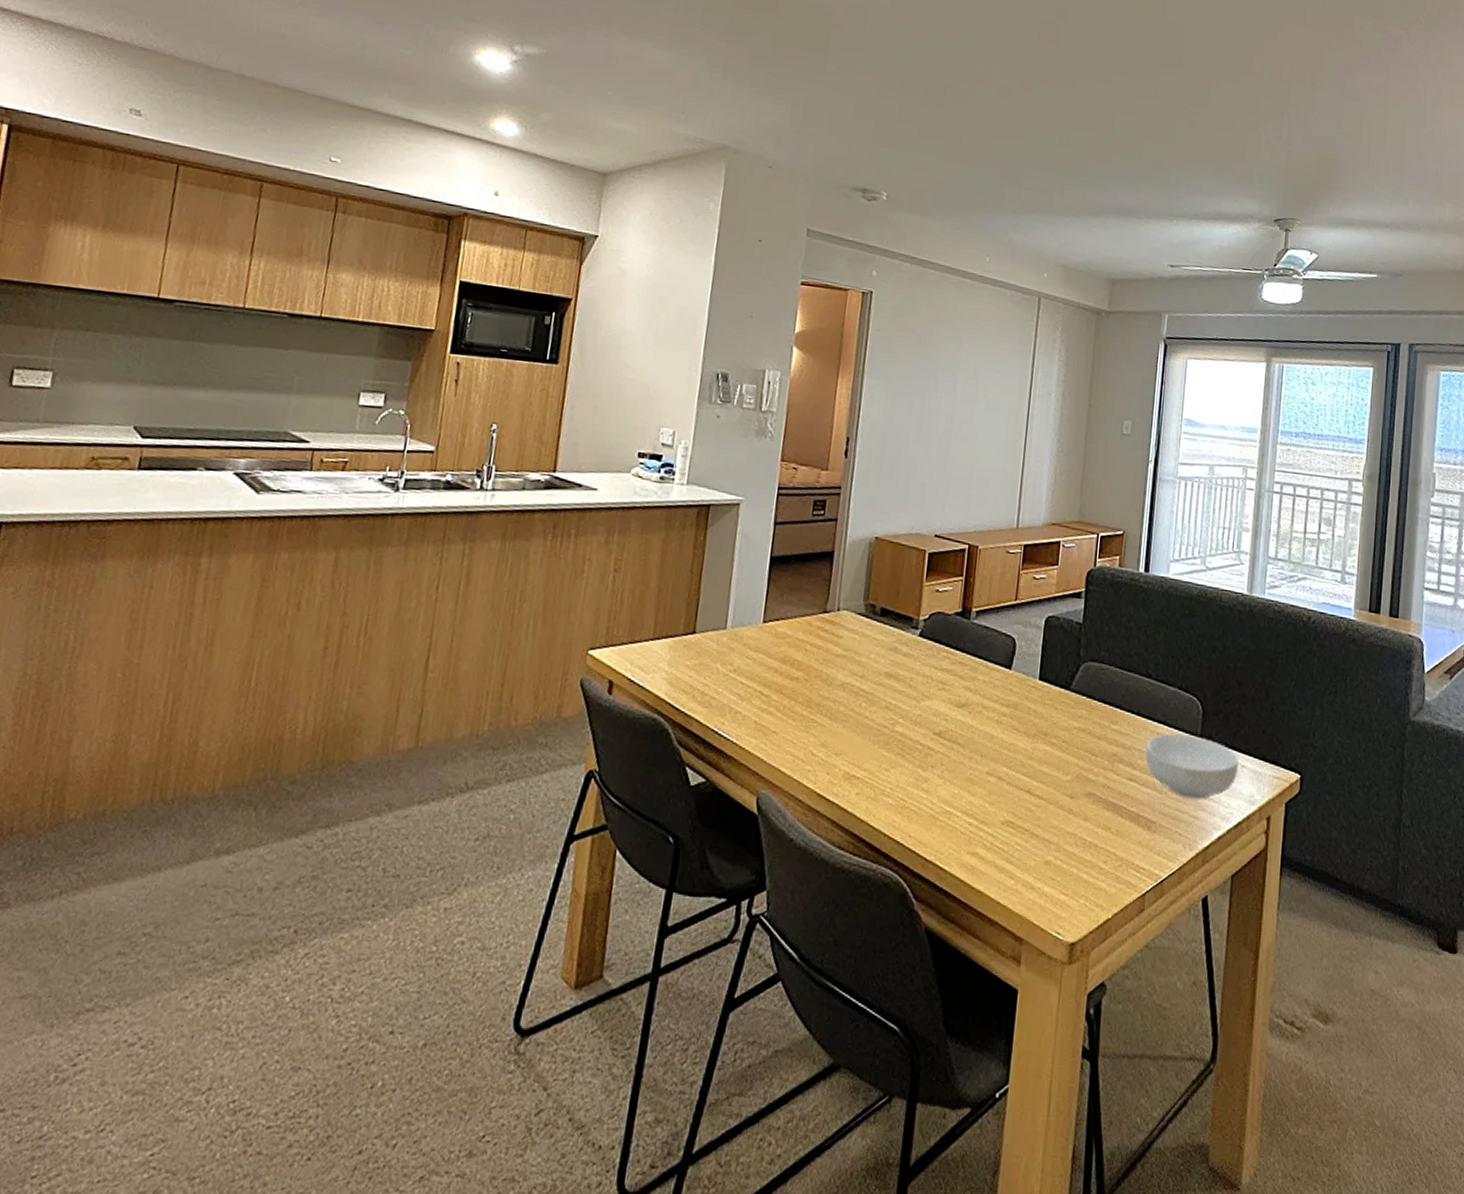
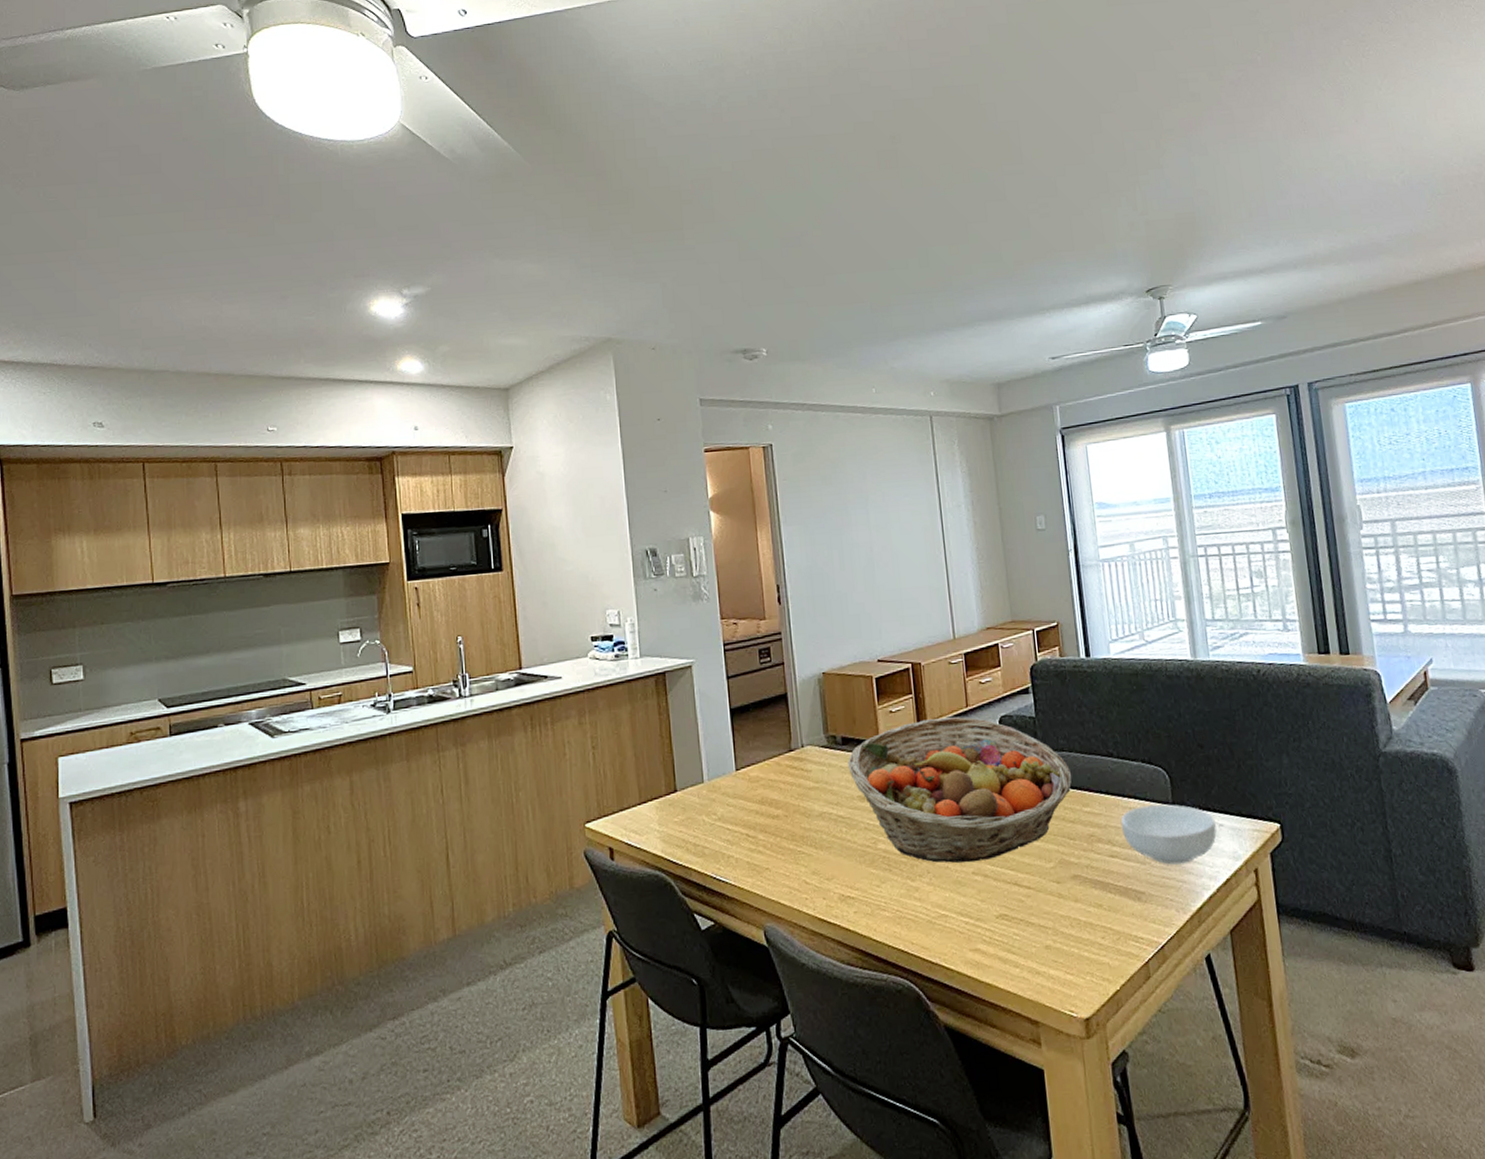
fruit basket: none [881,605,1107,762] -> present [848,716,1072,863]

